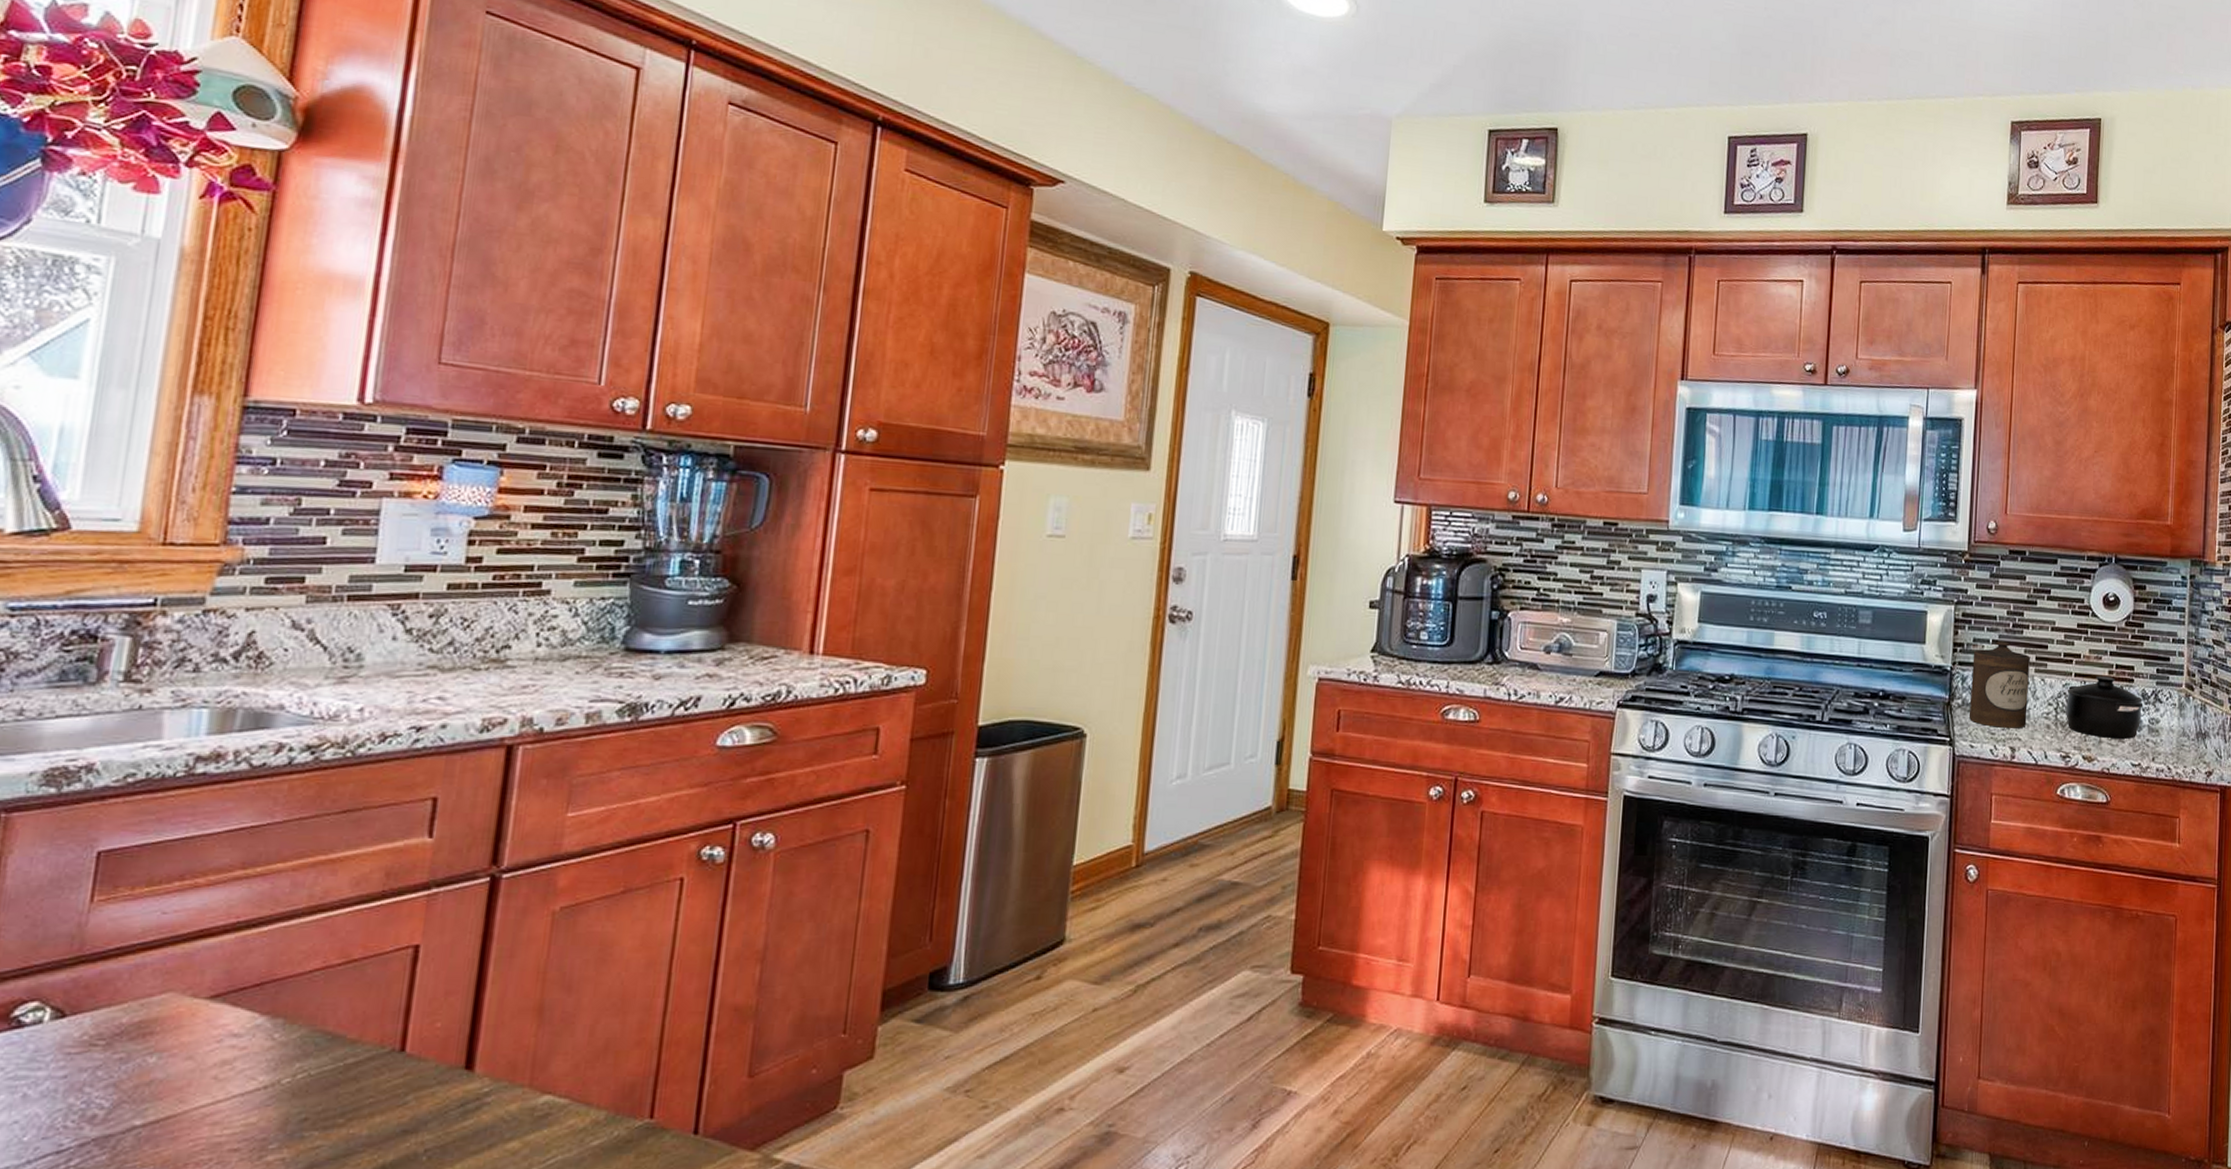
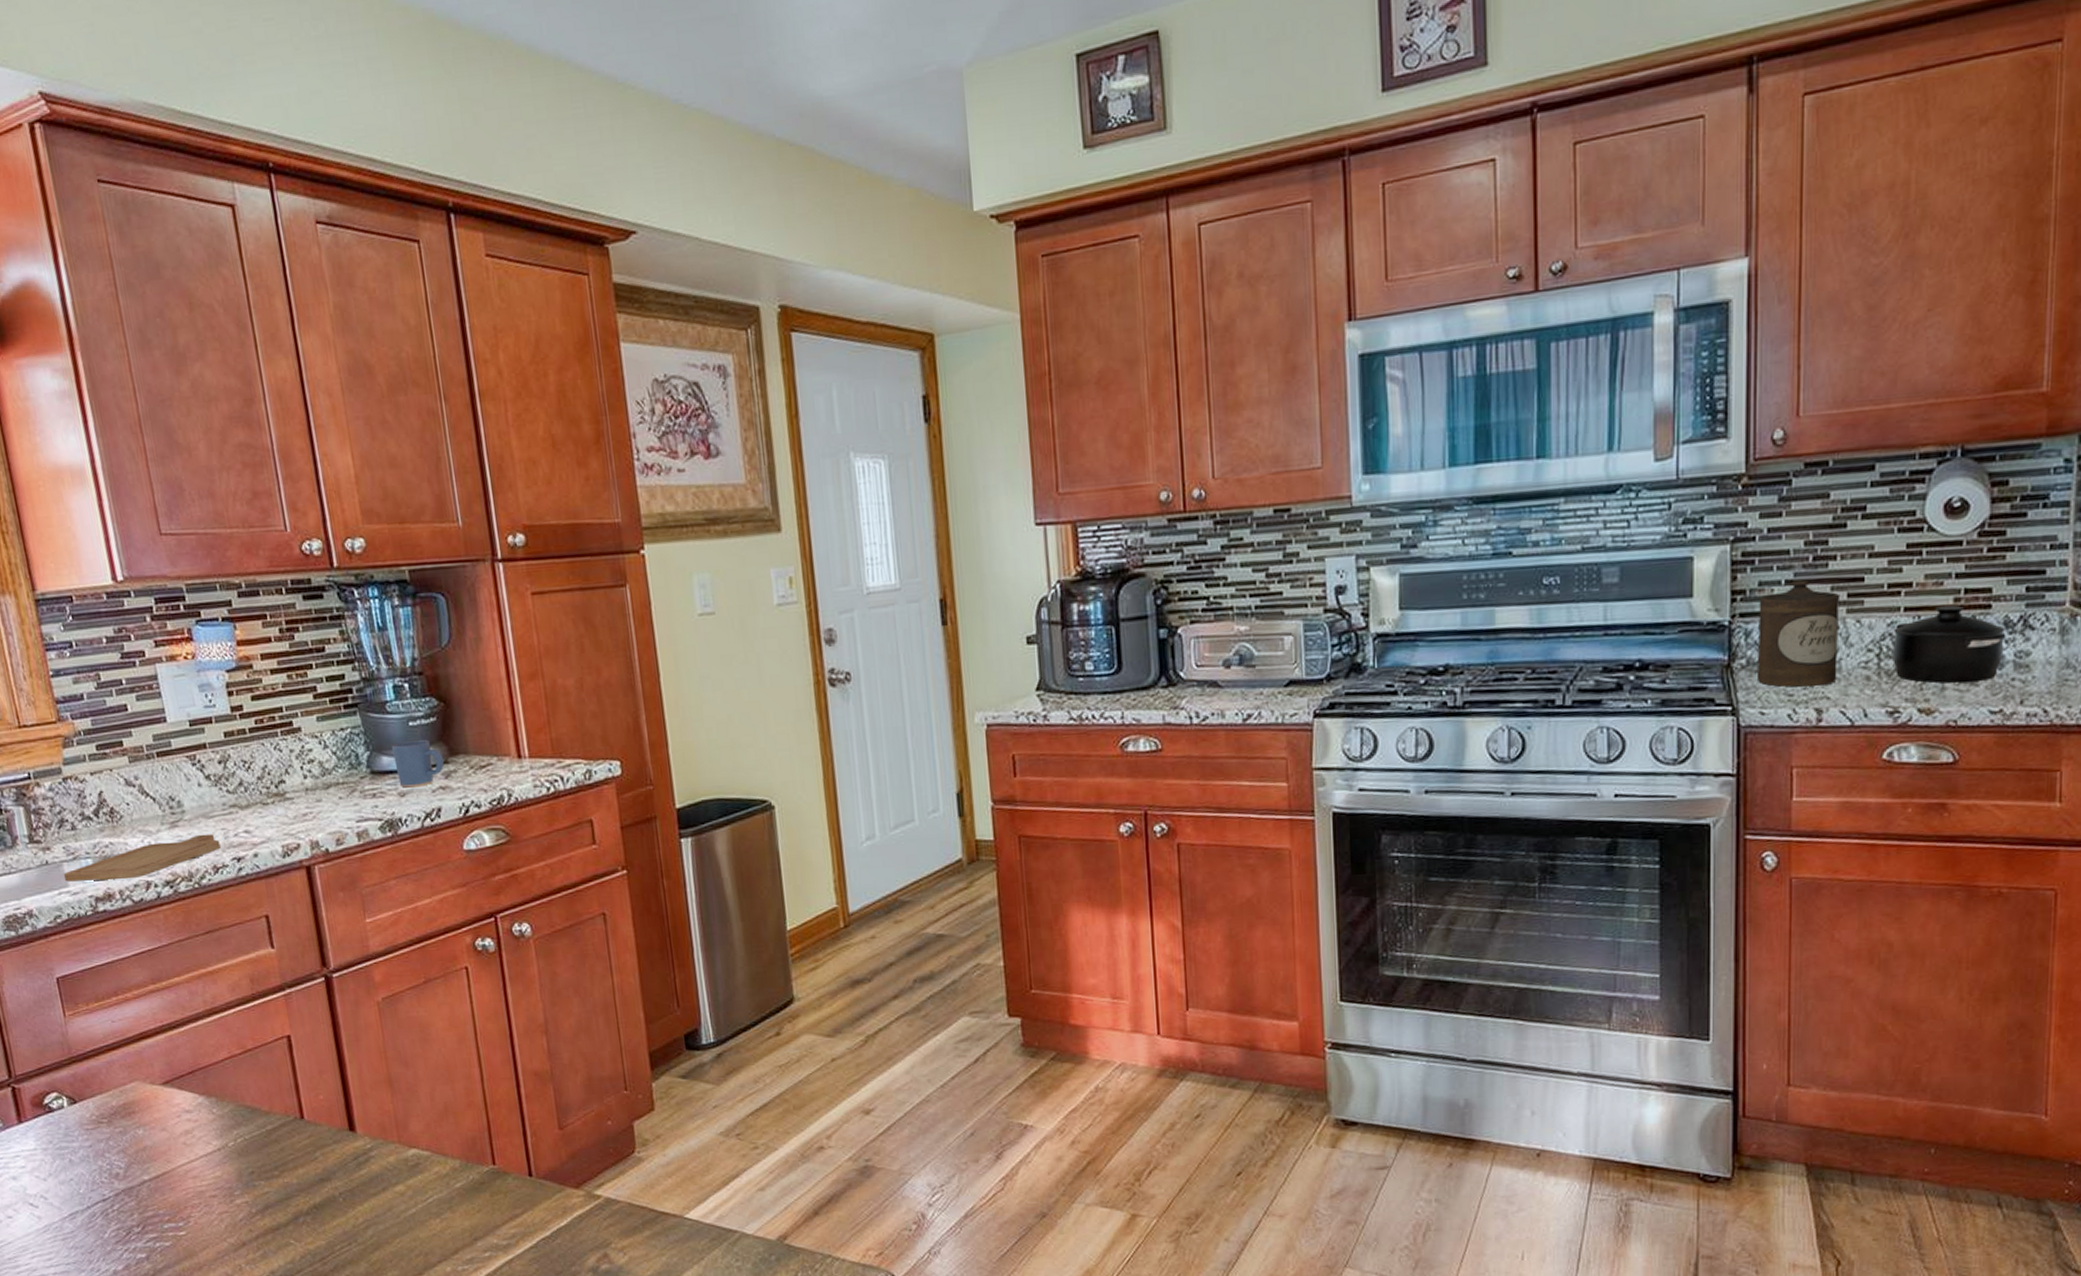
chopping board: none [158,695,400,739] -> present [63,833,221,882]
mug: none [657,620,720,672] -> present [391,740,444,788]

